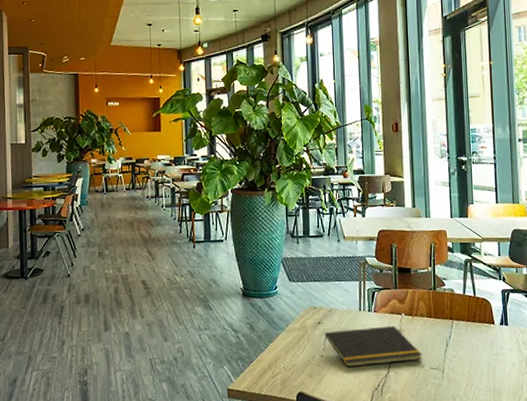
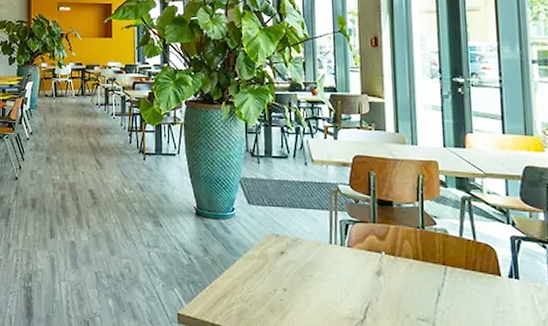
notepad: present [323,325,422,368] -> none [286,263,407,309]

